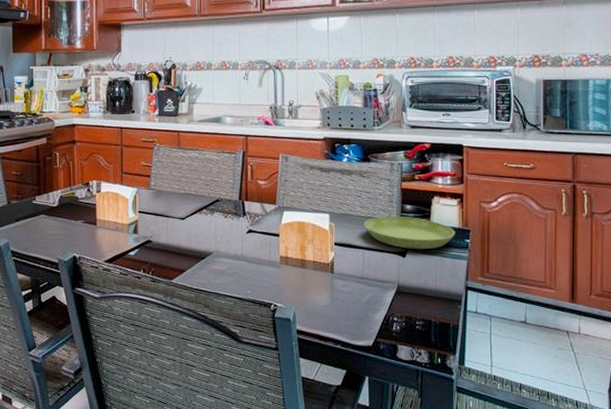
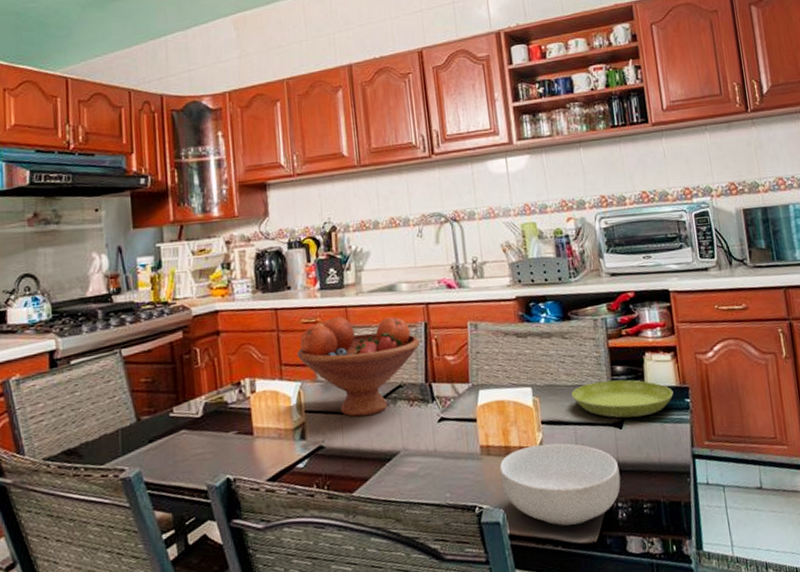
fruit bowl: none [136,138,237,221] -> present [297,316,420,417]
cereal bowl: none [295,261,399,329] -> present [499,443,621,526]

